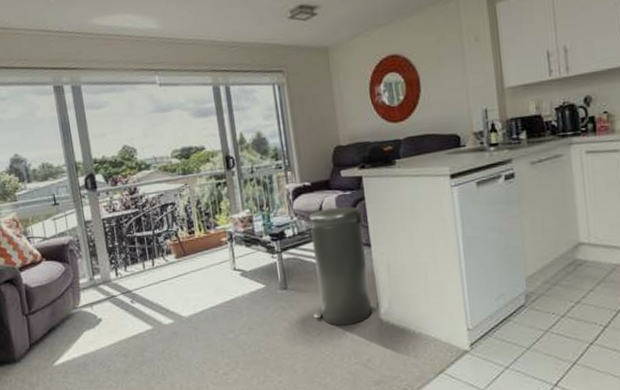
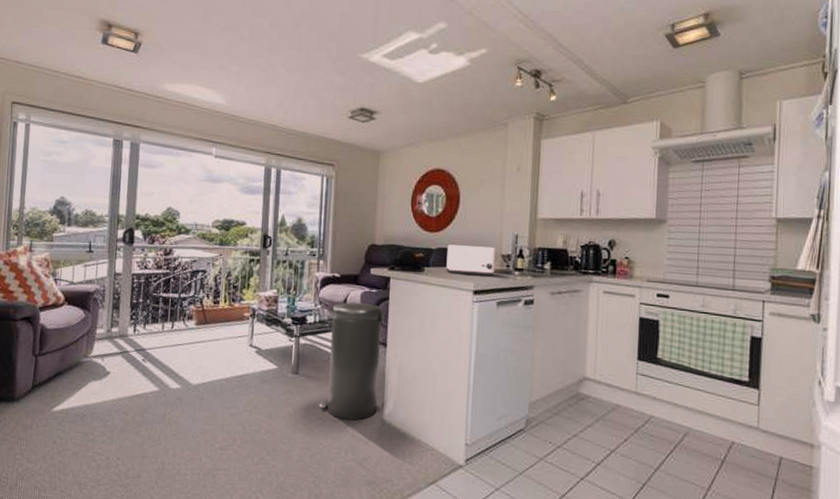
toaster: none [415,126,469,162] -> present [446,244,497,277]

